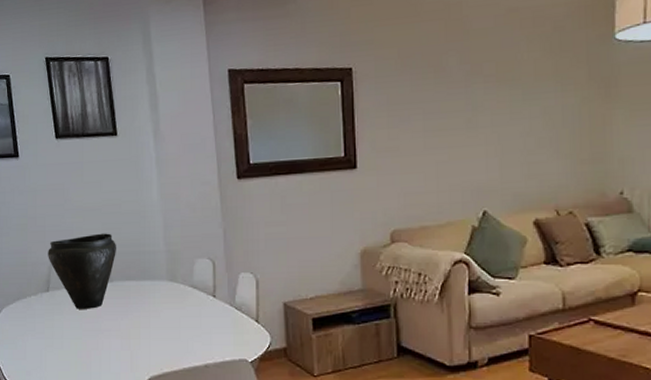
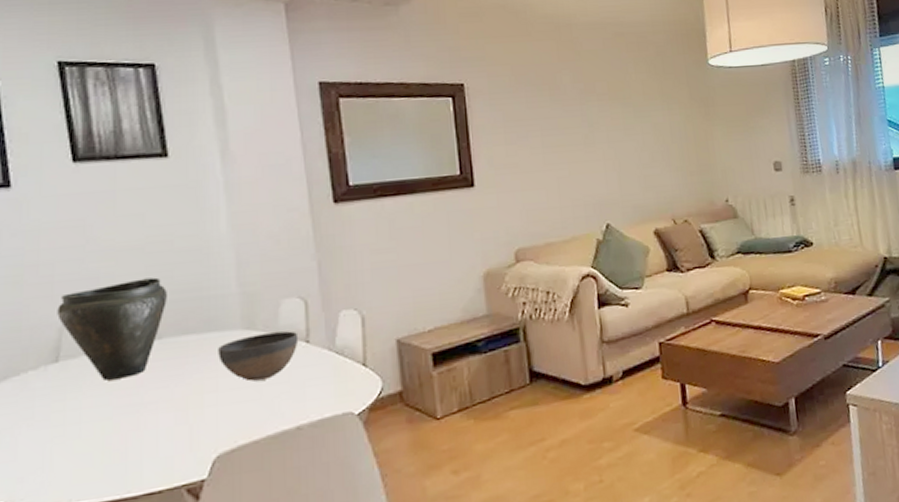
bowl: none [150,286,208,323] -> present [218,331,299,382]

